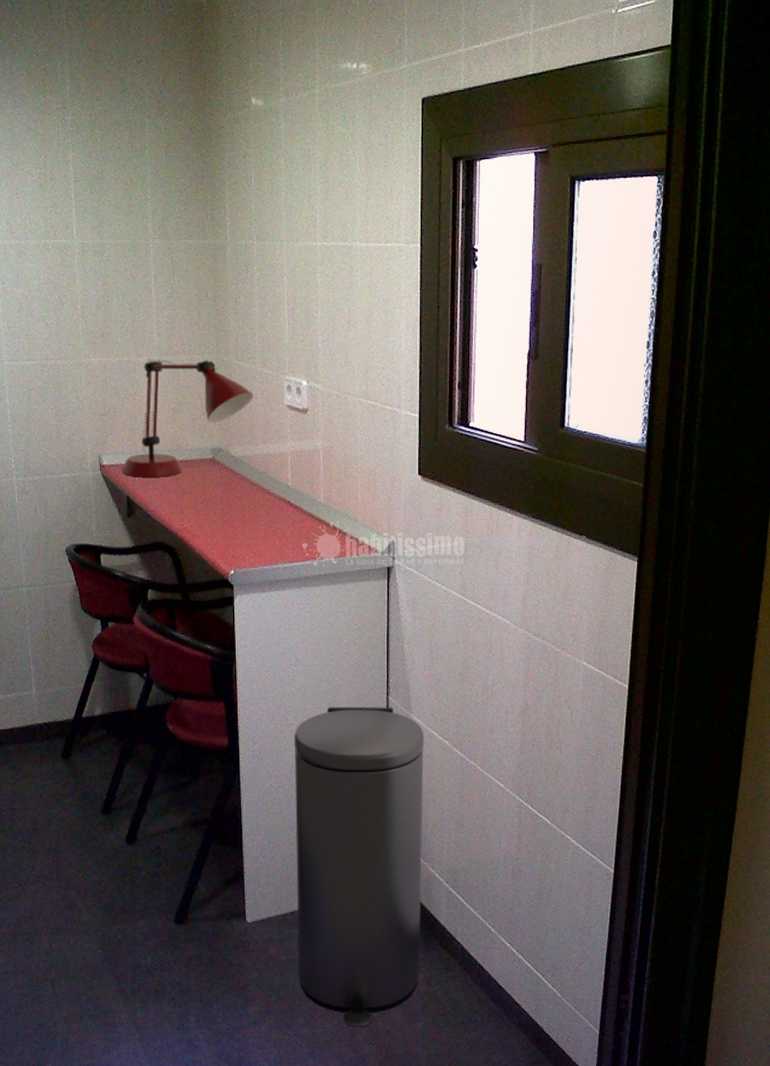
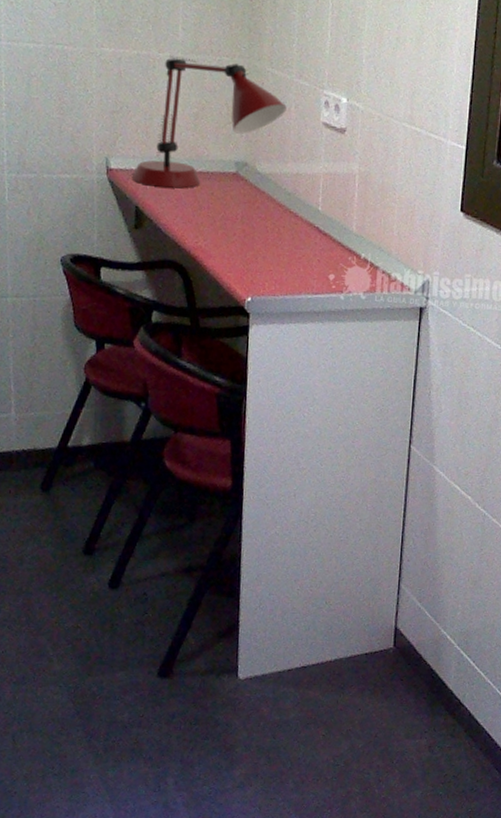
pedal bin: present [294,707,424,1027] -> none [291,453,446,794]

